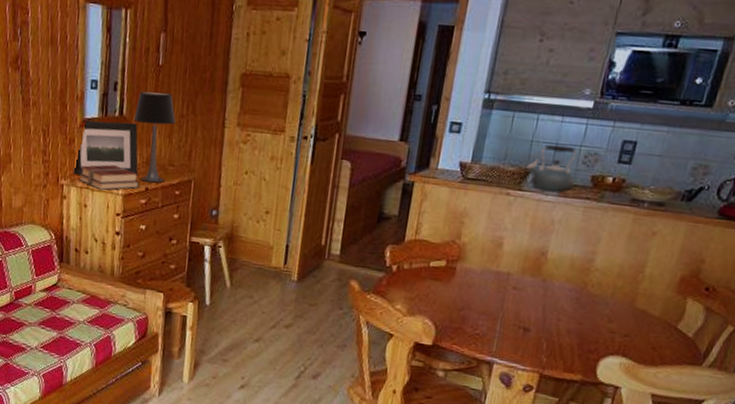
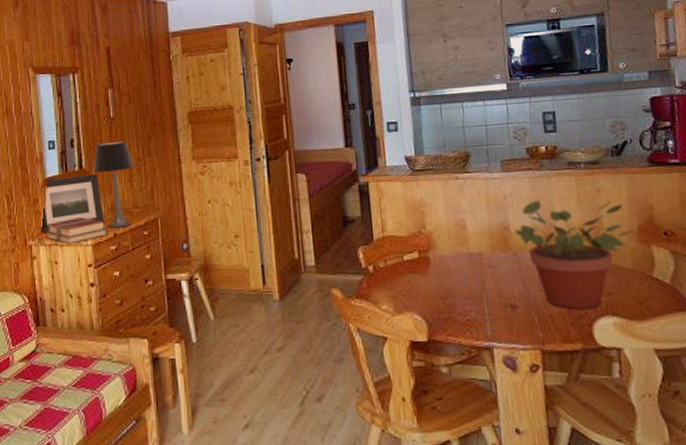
kettle: present [526,144,577,193] -> none [465,125,512,170]
potted plant: none [550,231,680,346] -> present [514,200,639,310]

